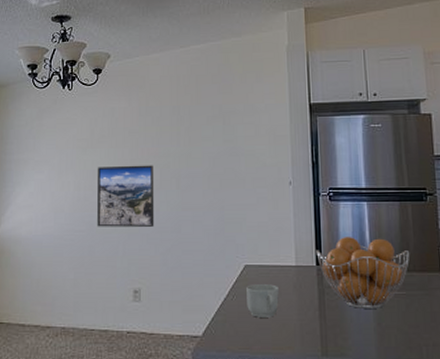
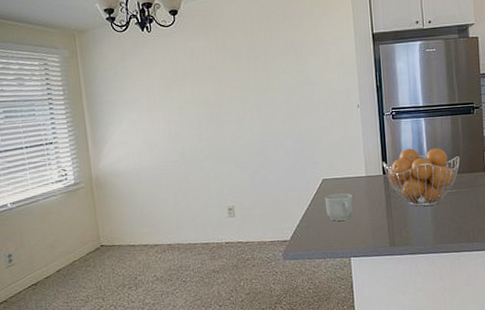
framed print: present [97,165,154,227] -> none [183,98,241,157]

